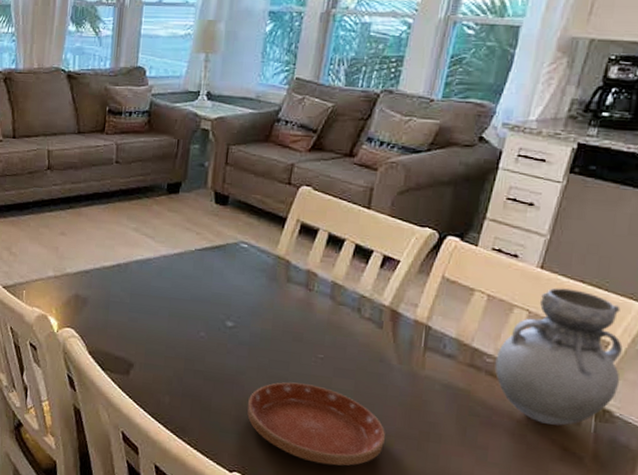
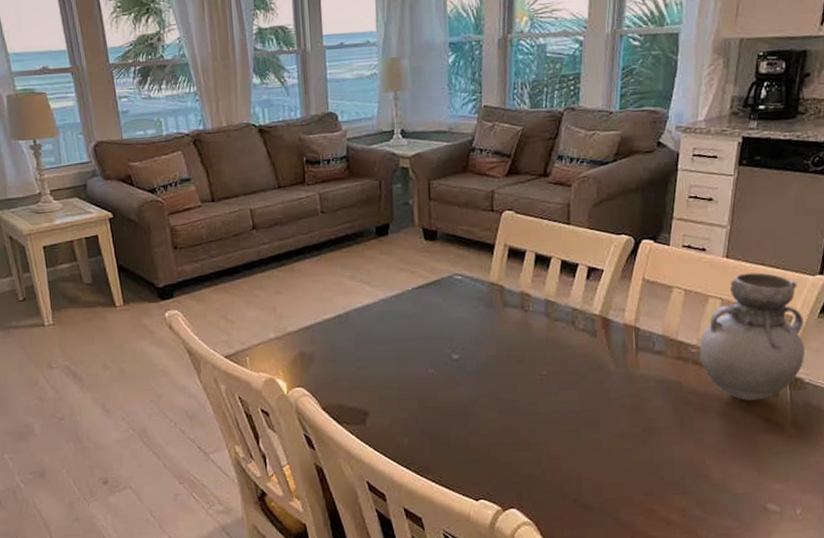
saucer: present [247,382,386,466] -> none [484,402,614,476]

